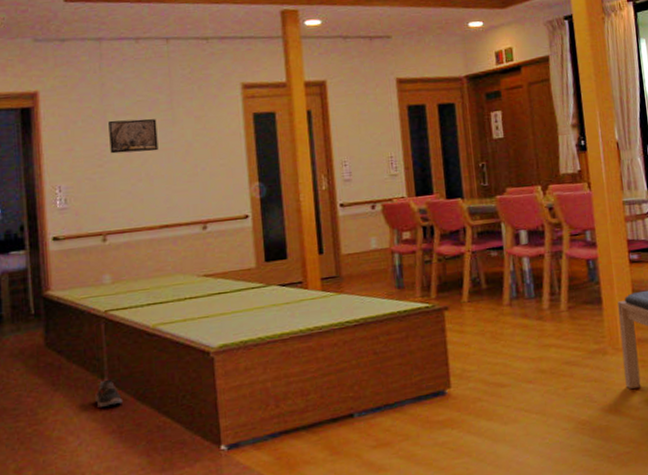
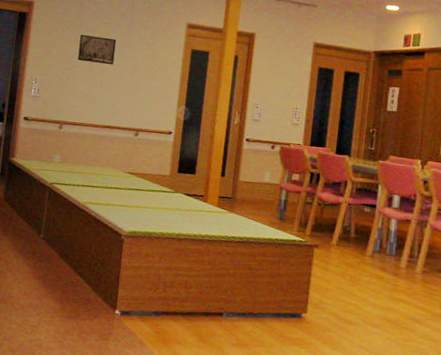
shoe: present [94,379,122,407] -> none [31,236,51,258]

